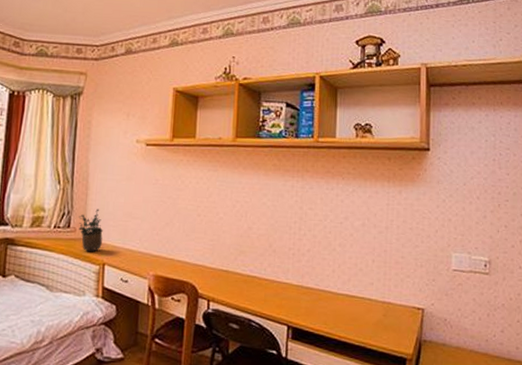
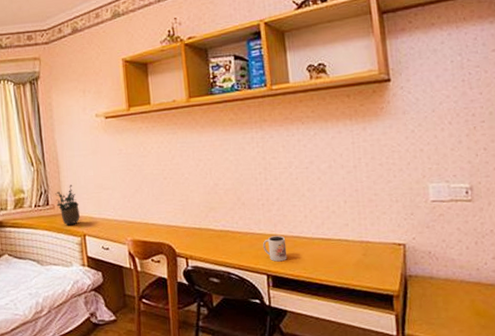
mug: none [287,287,311,314] -> present [262,235,287,262]

